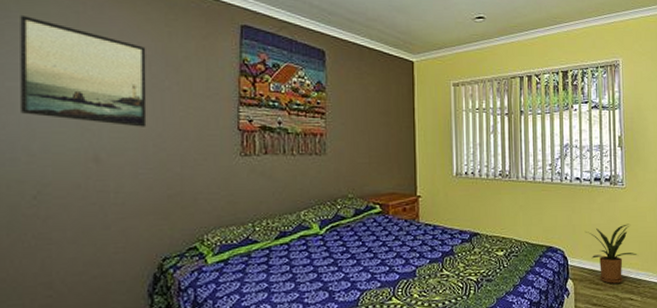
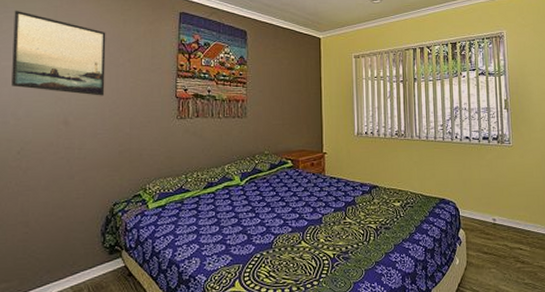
house plant: present [586,223,638,284] -> none [475,179,526,234]

